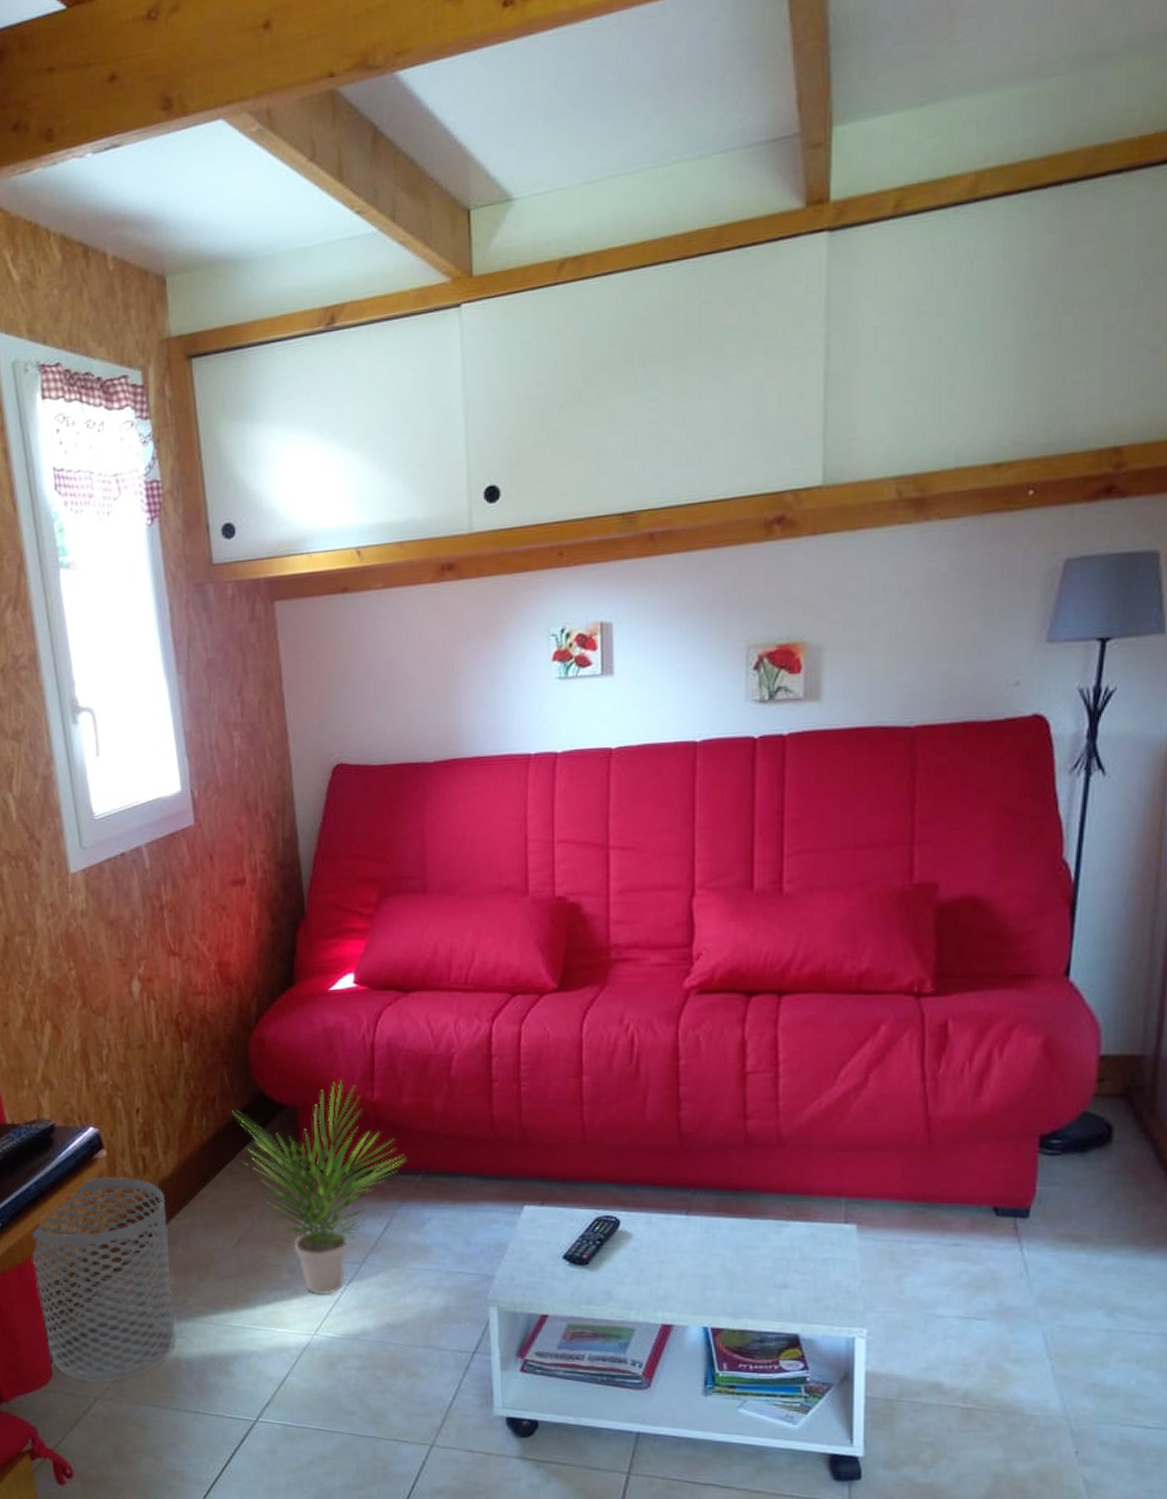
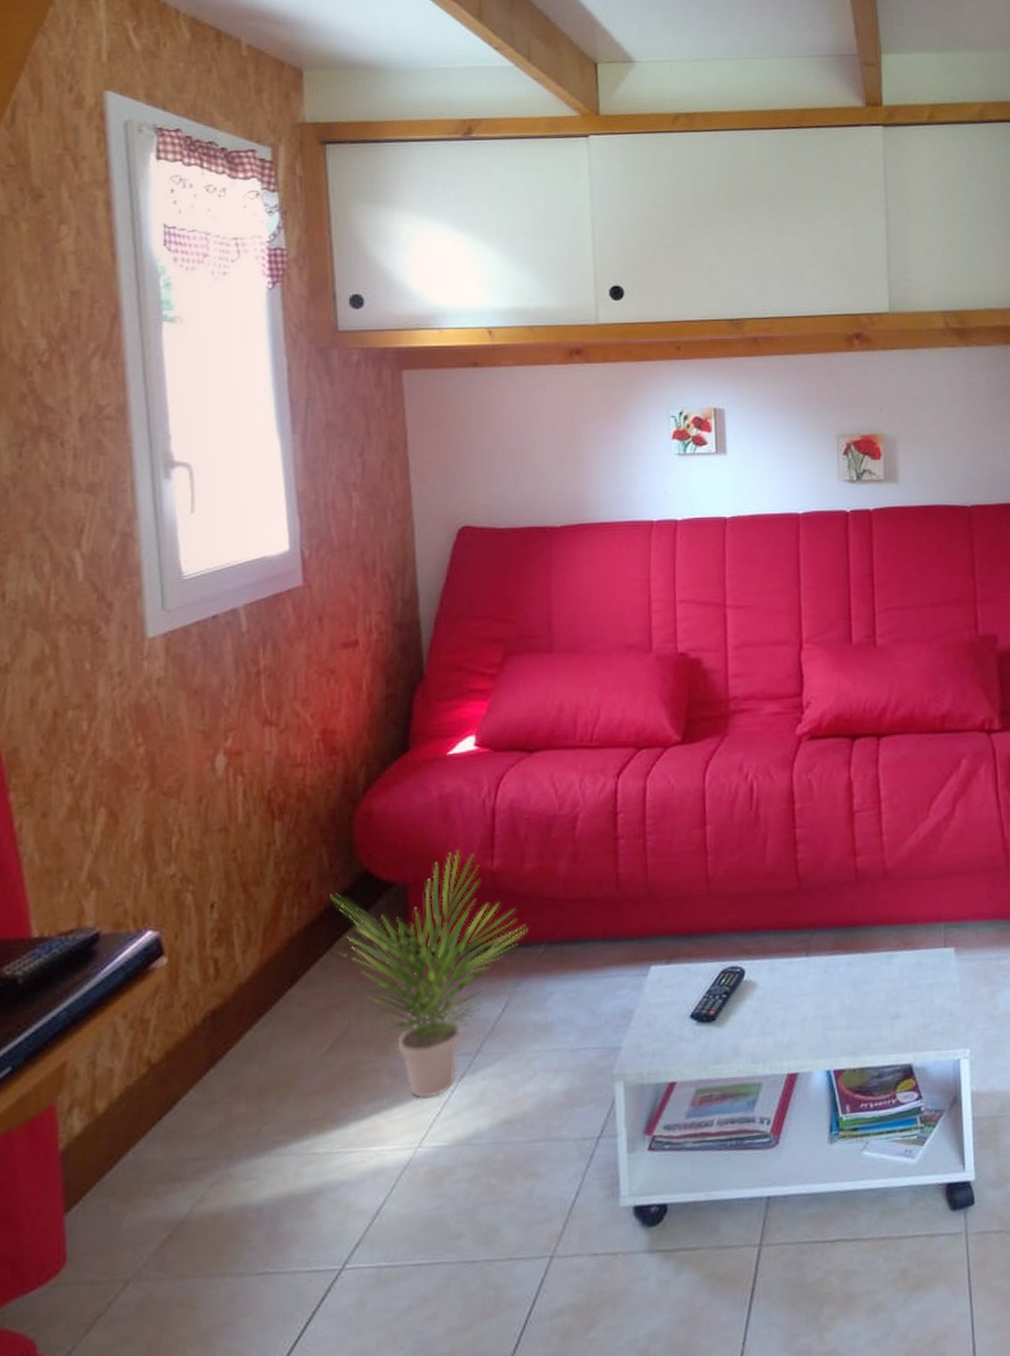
waste bin: present [31,1176,175,1383] -> none [50,987,243,1261]

